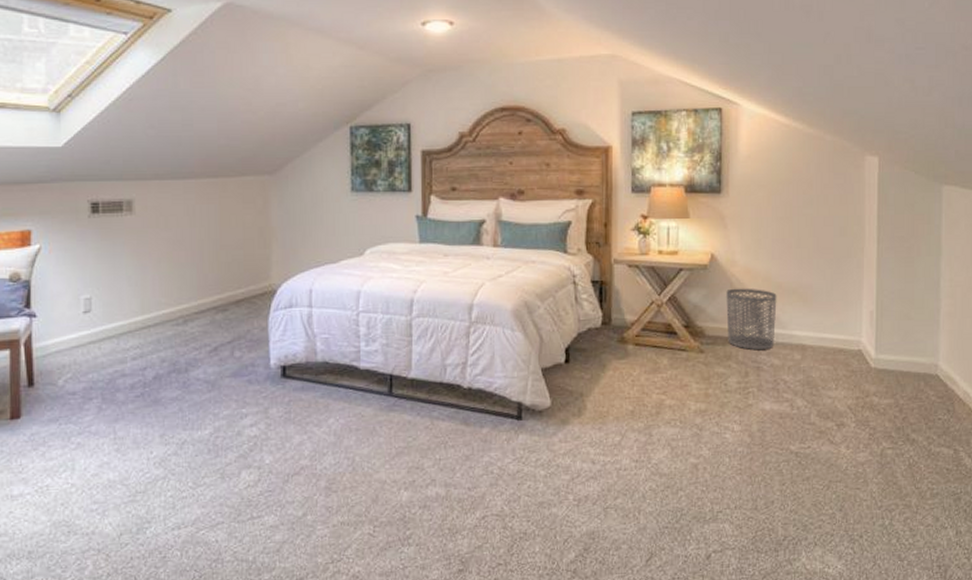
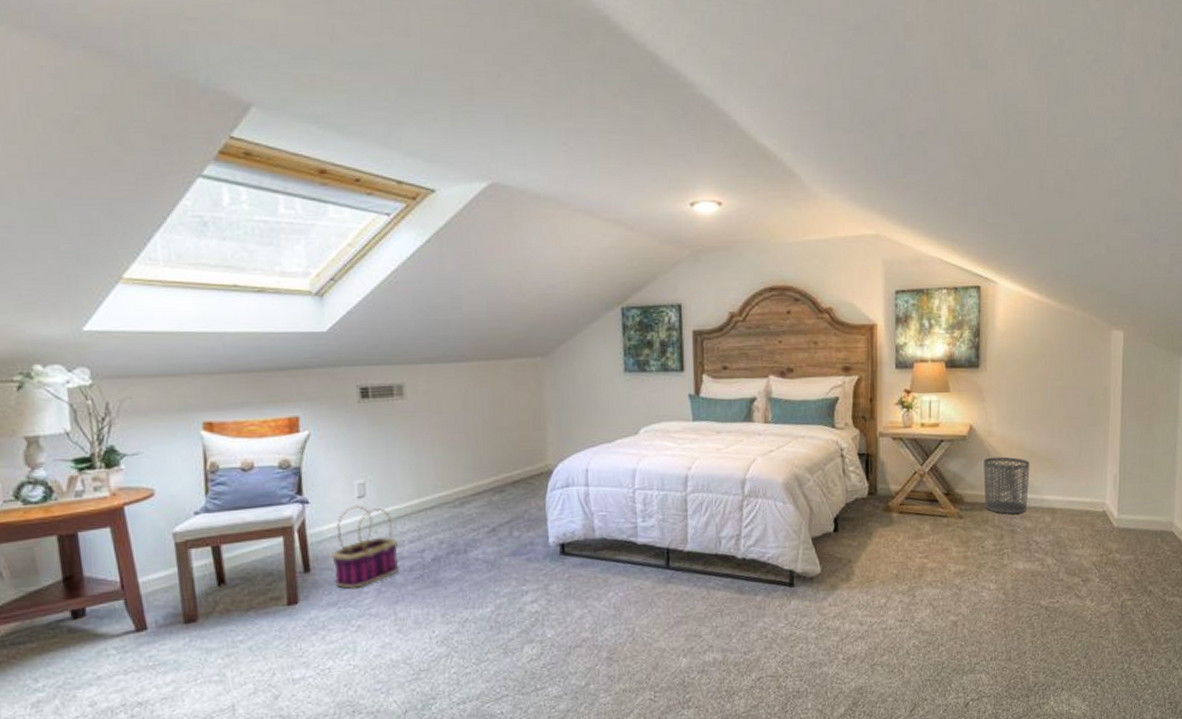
basket: none [55,320,120,405] -> present [331,505,399,589]

